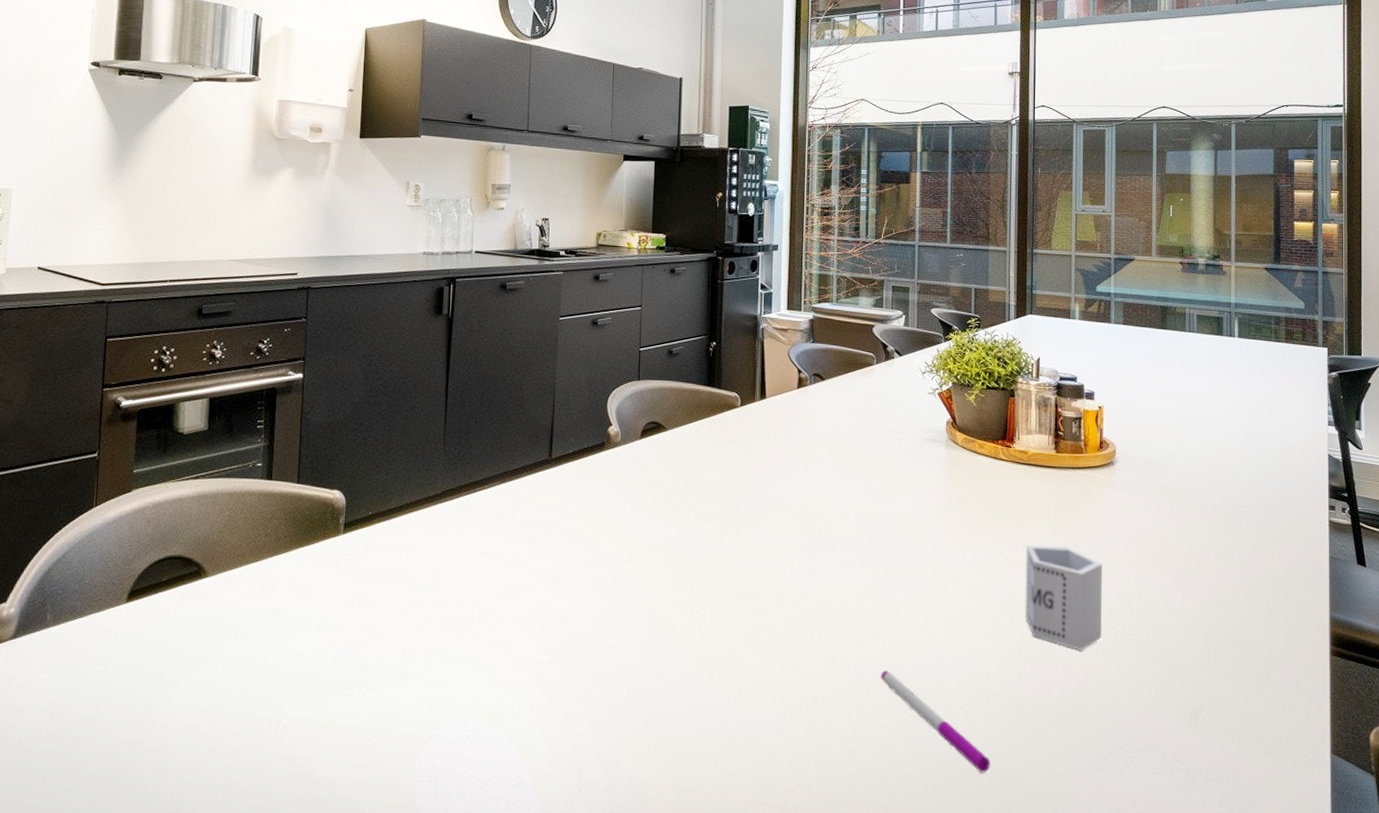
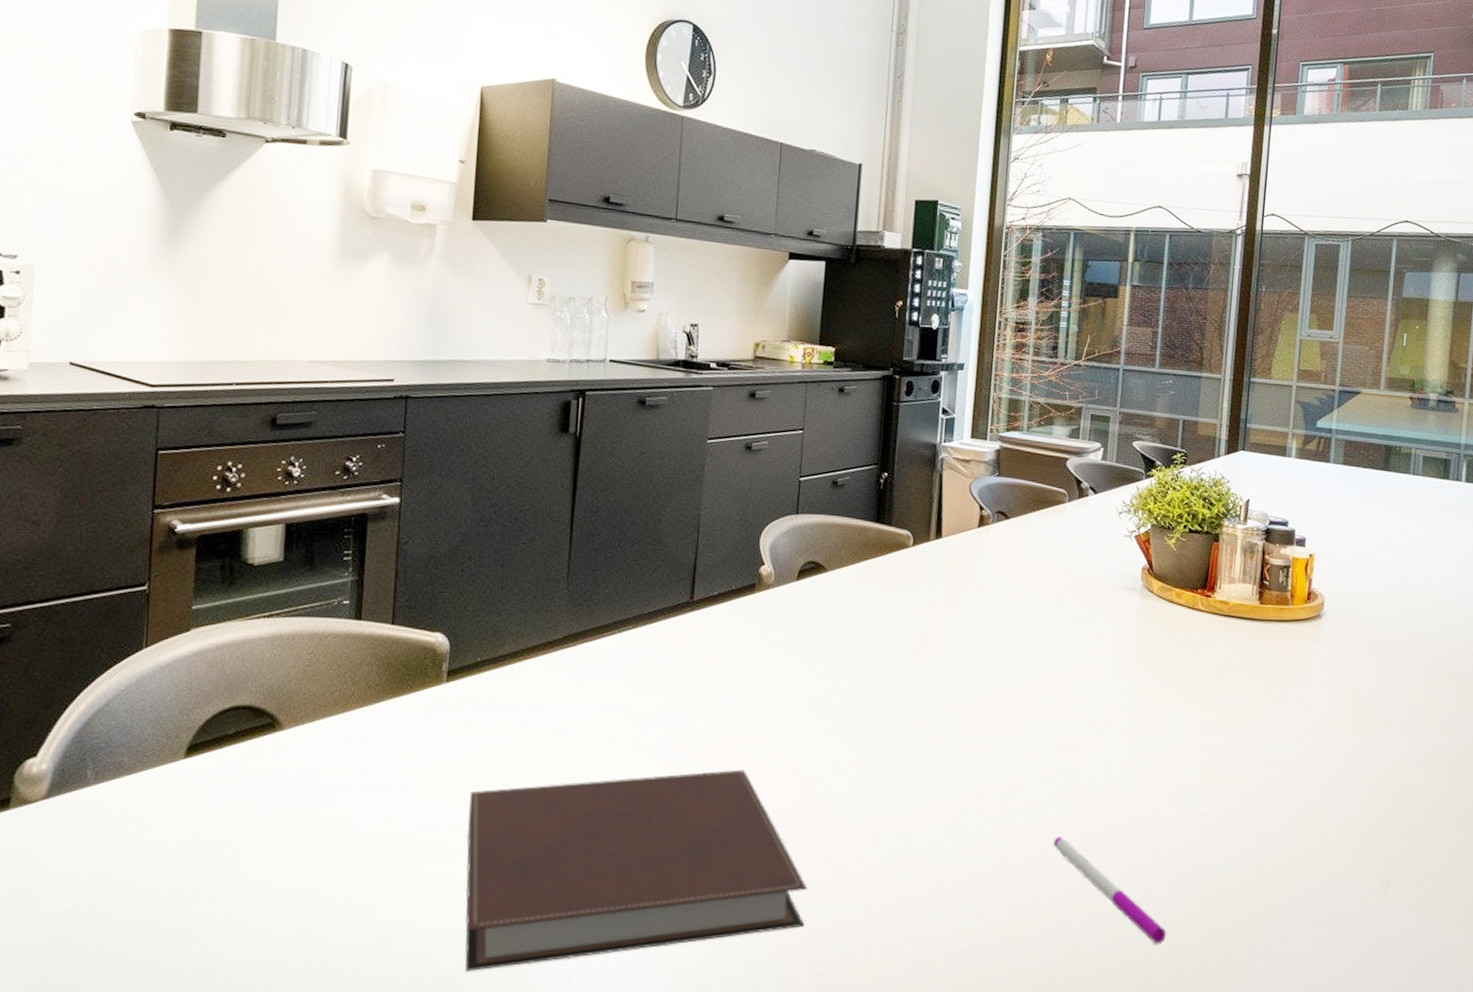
notebook: none [362,609,660,794] -> present [465,769,807,971]
cup: present [1025,545,1102,650] -> none [1213,703,1301,816]

